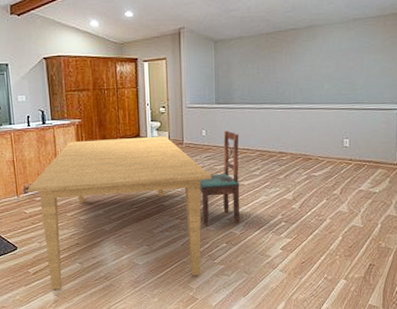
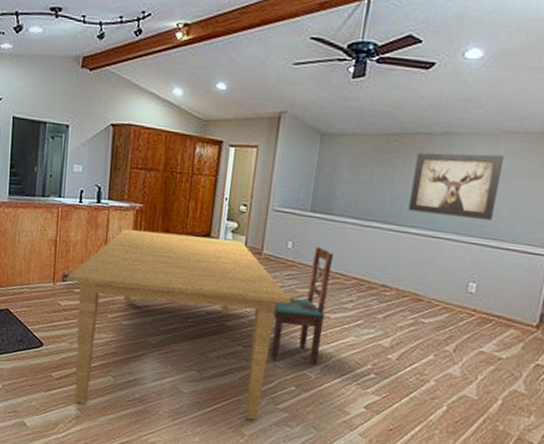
wall art: none [290,38,354,91] -> present [408,152,504,220]

